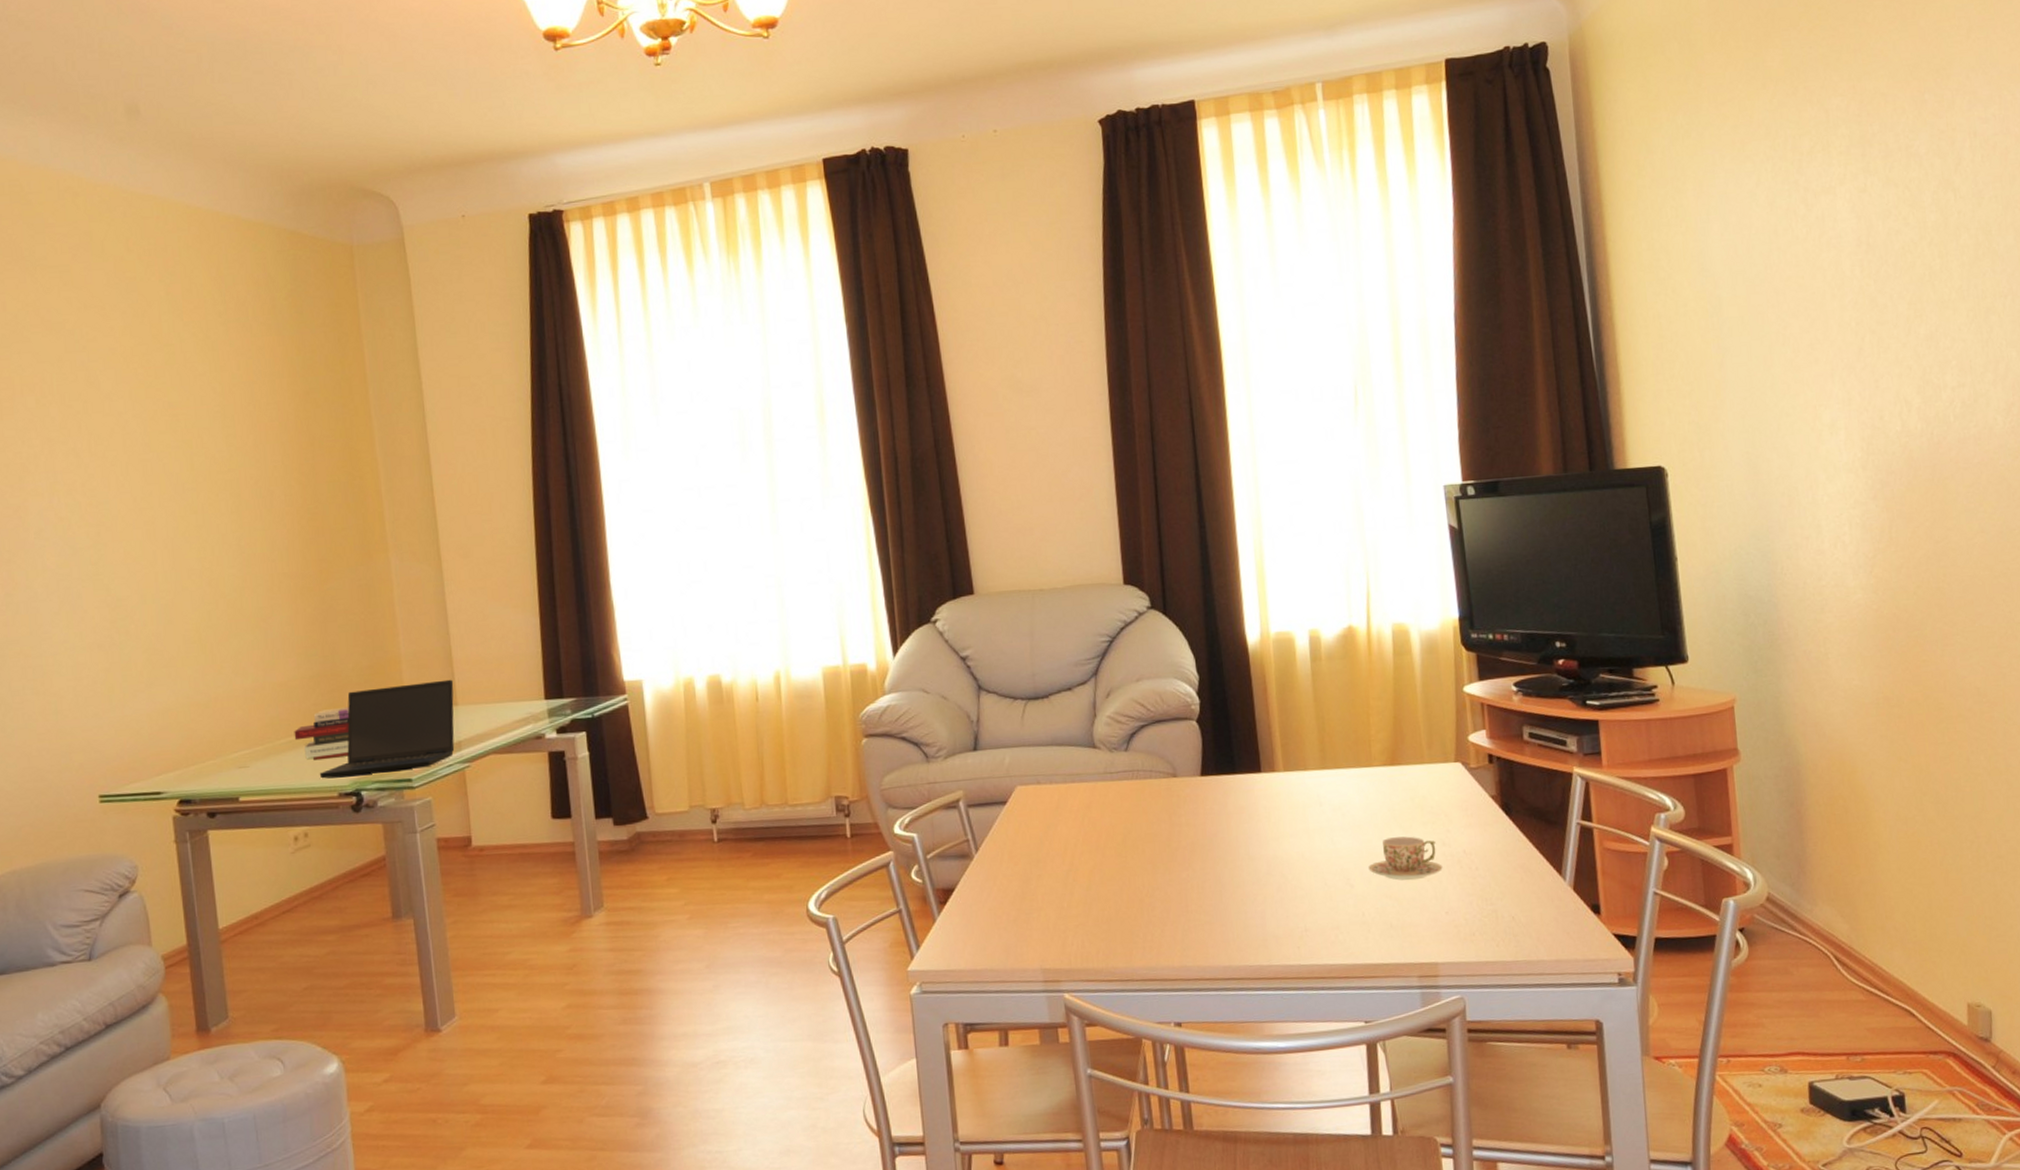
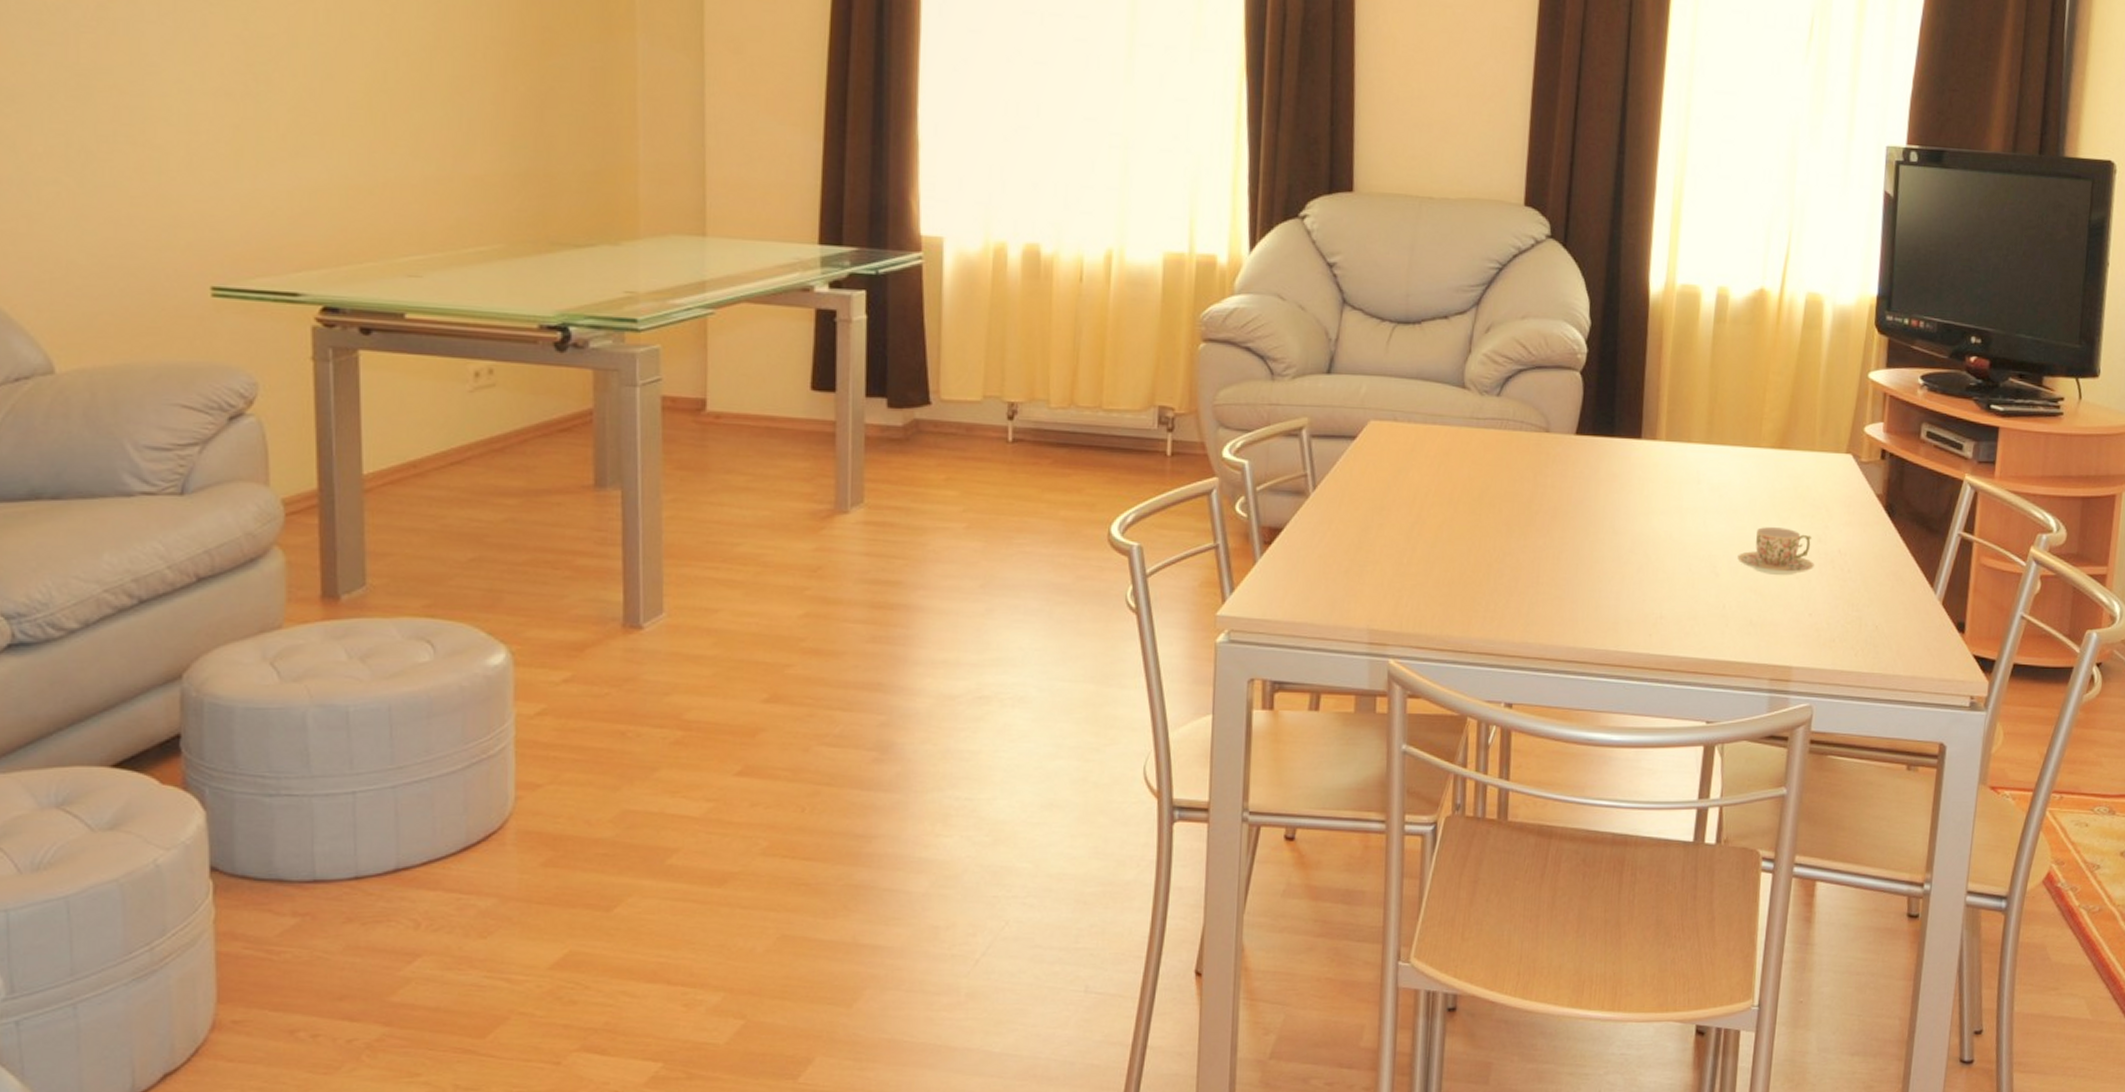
books: present [294,706,350,761] -> none [487,217,564,281]
laptop: present [319,679,455,779] -> none [515,200,704,308]

